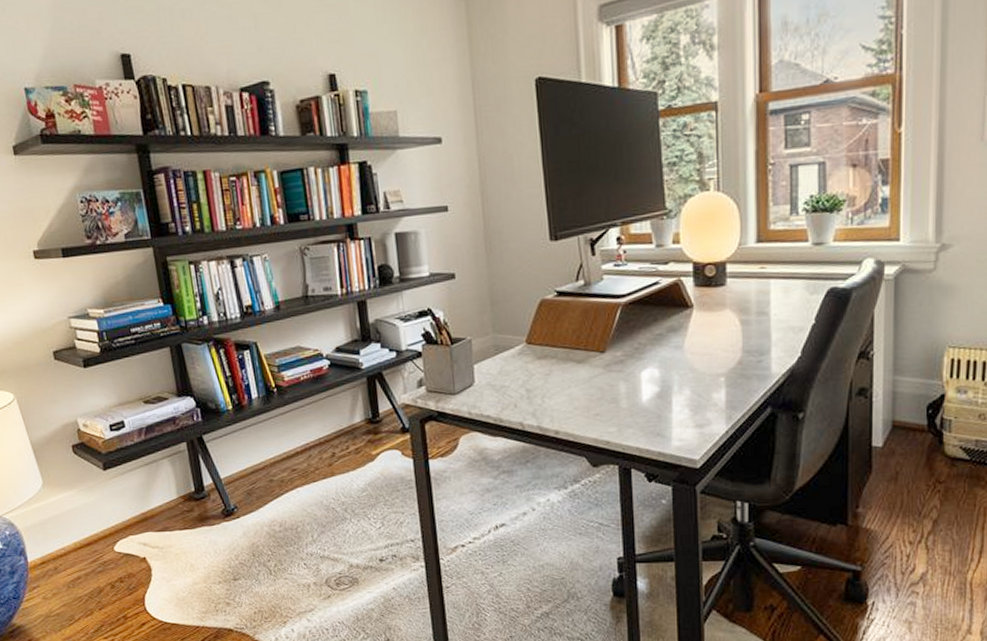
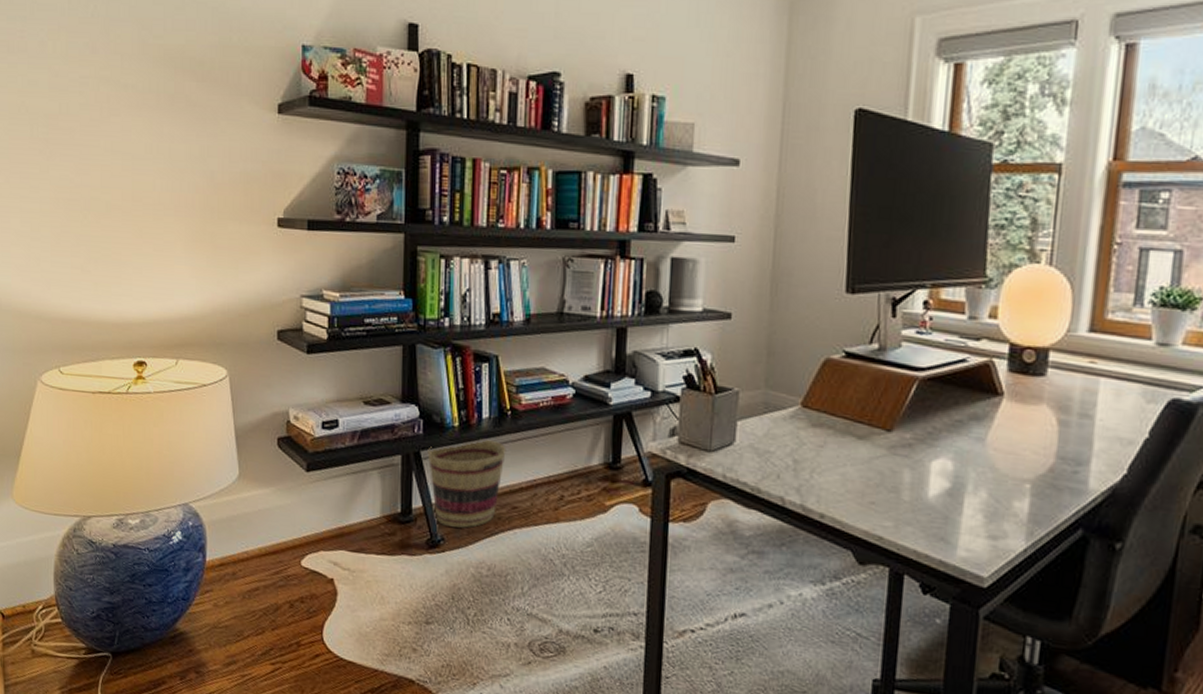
basket: none [208,415,279,496] -> present [427,438,506,528]

